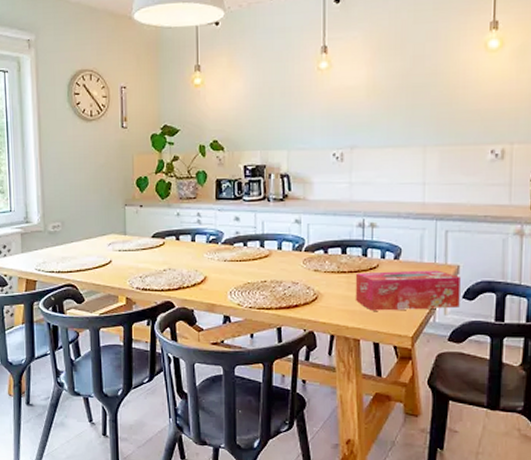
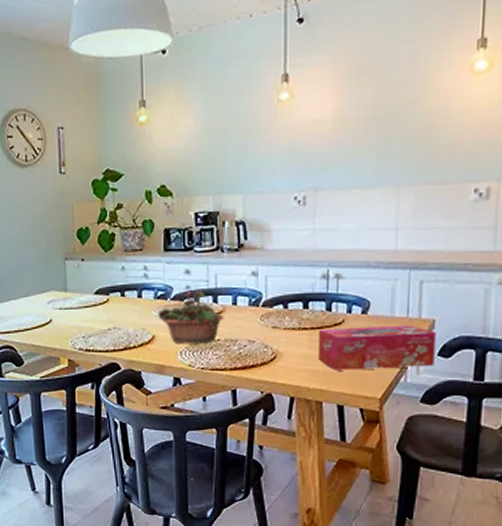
succulent planter: none [209,235,270,285] -> present [157,290,224,344]

